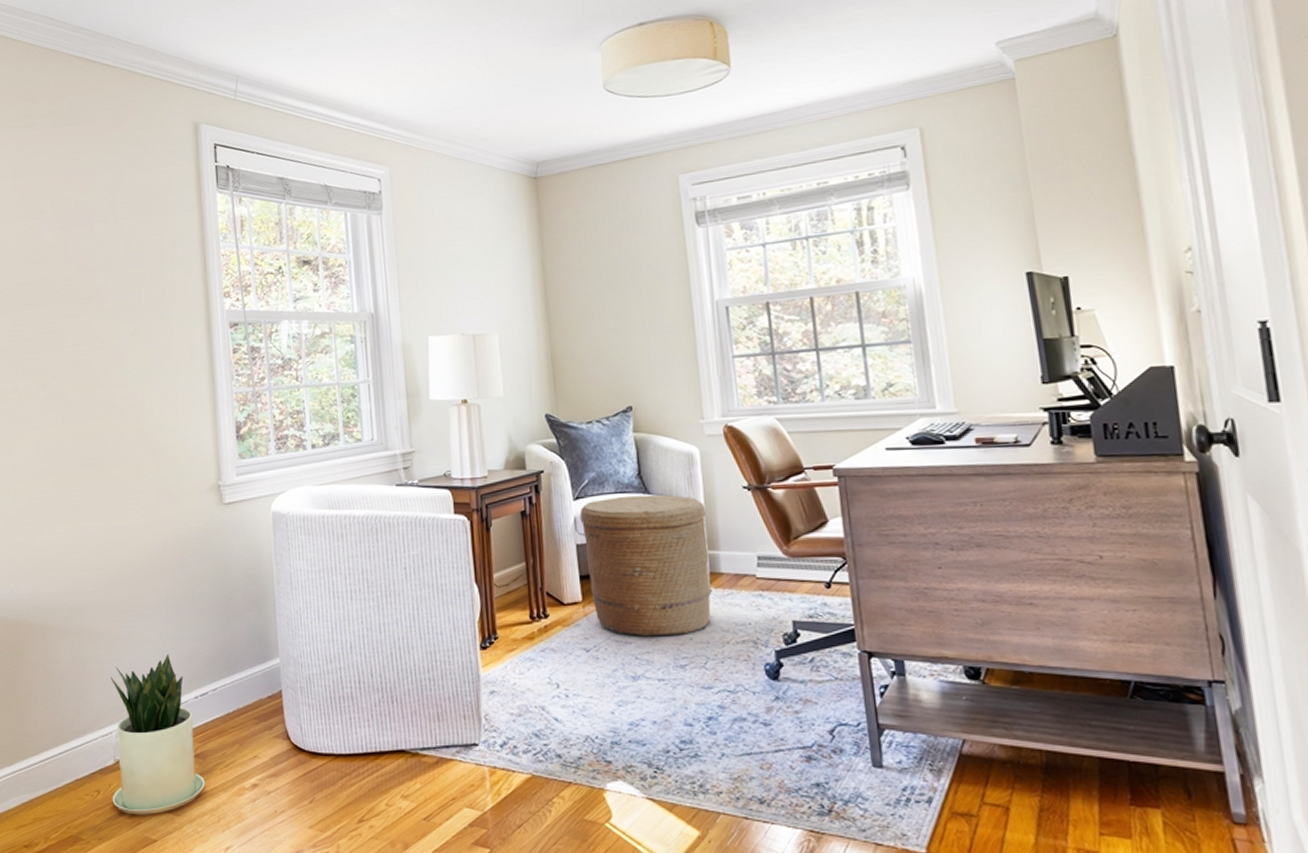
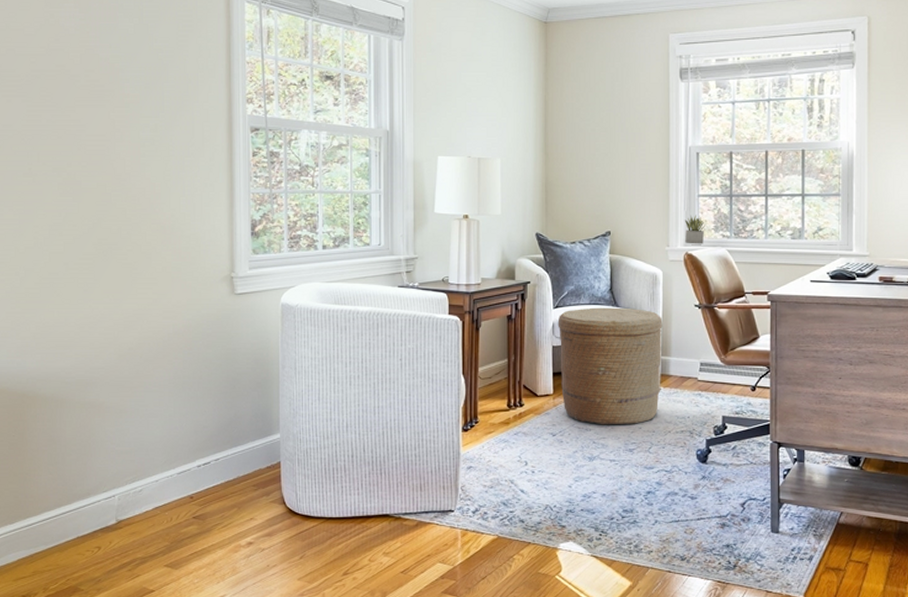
planter: present [110,654,205,815] -> none [112,427,203,569]
succulent plant: none [719,379,746,415] -> present [684,215,705,244]

